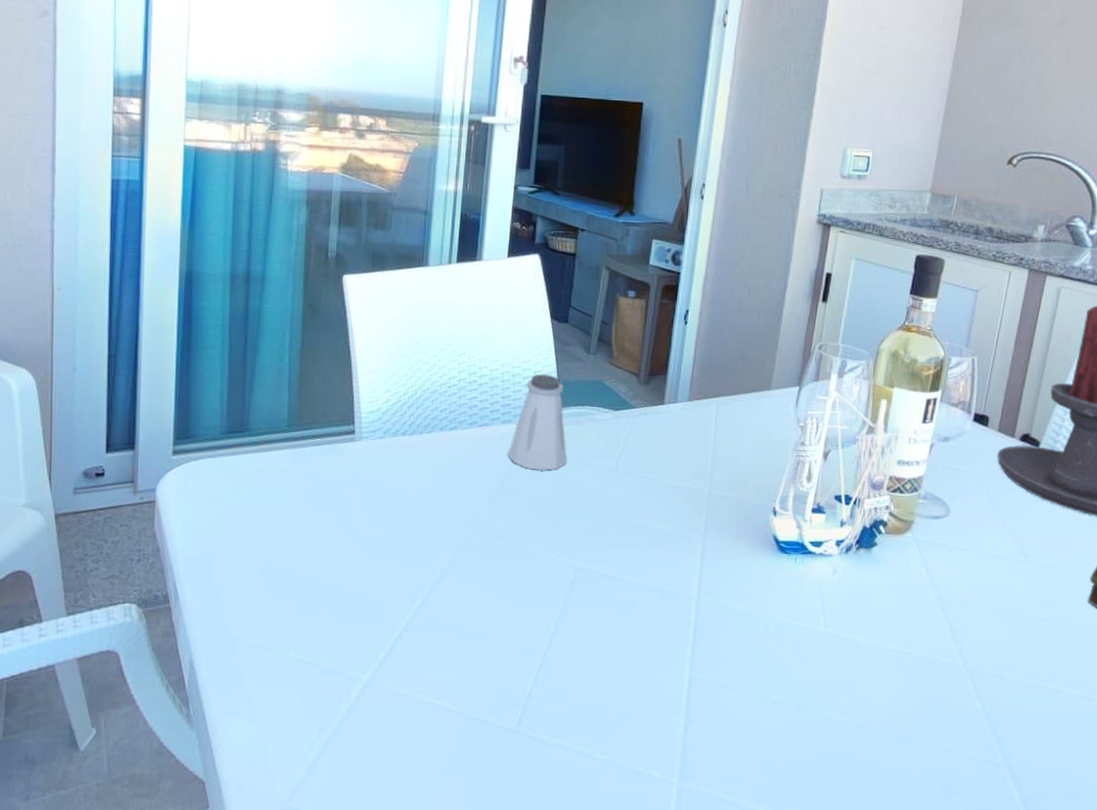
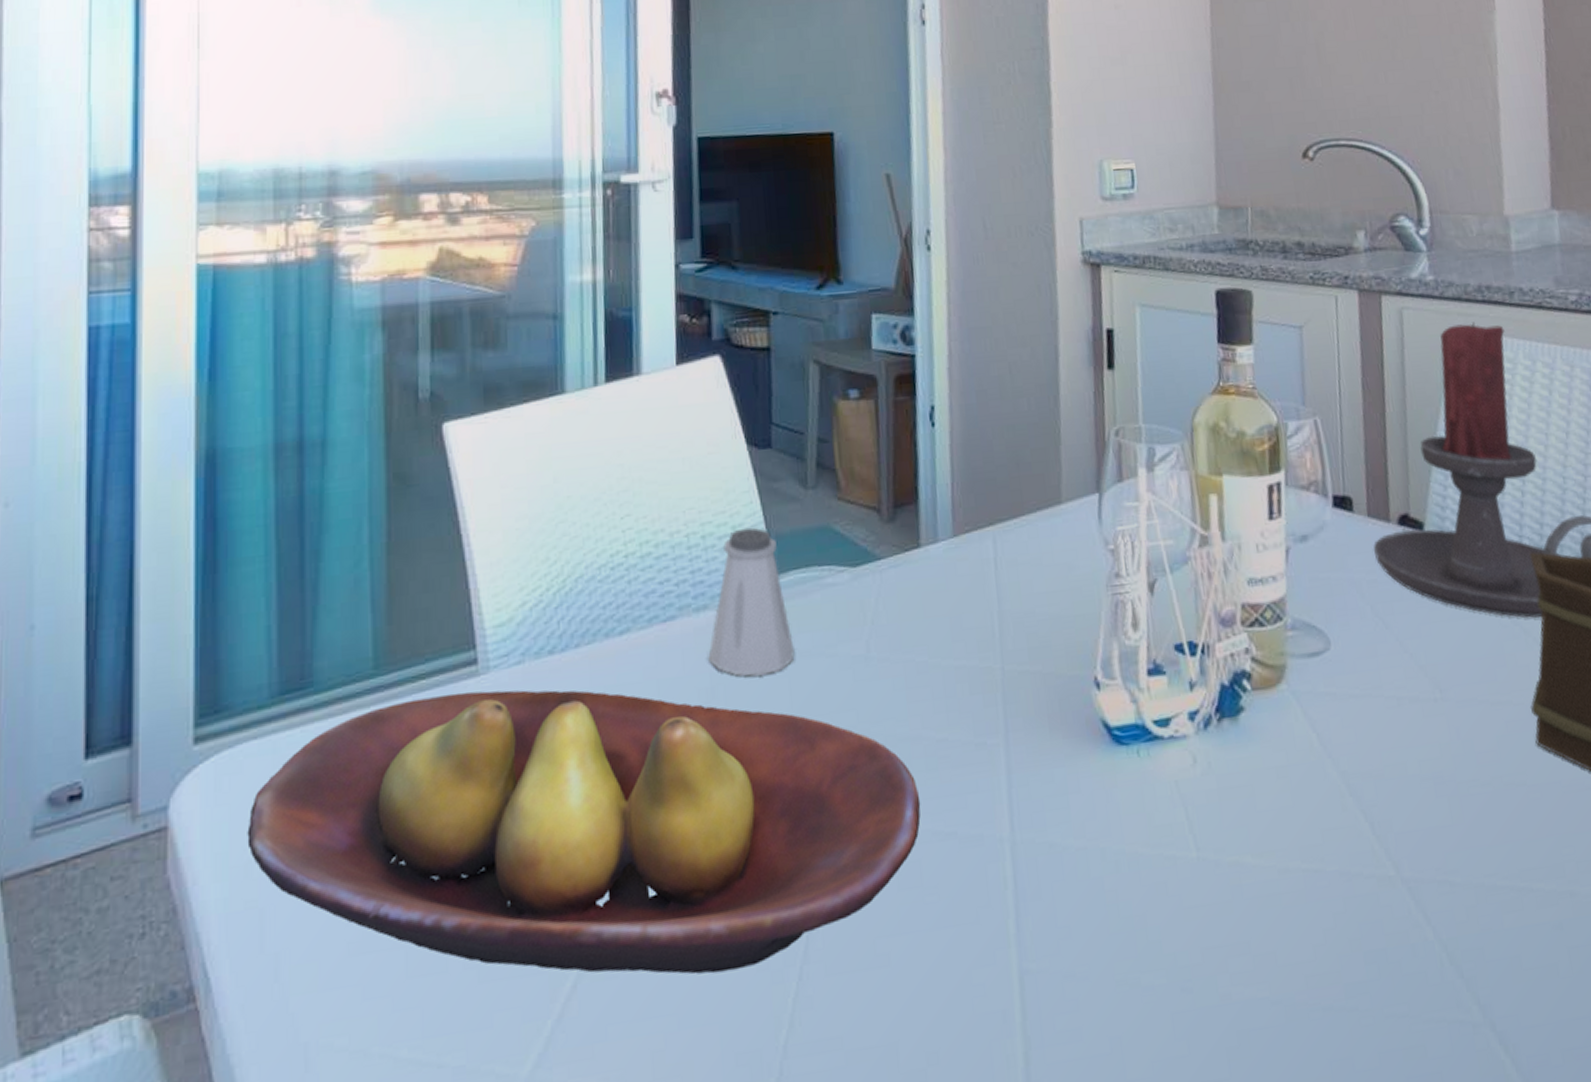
fruit bowl: none [203,449,640,645] -> present [247,690,921,974]

